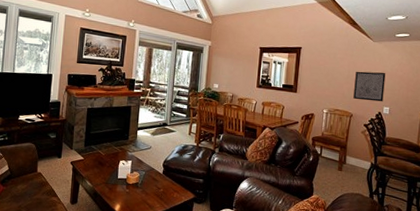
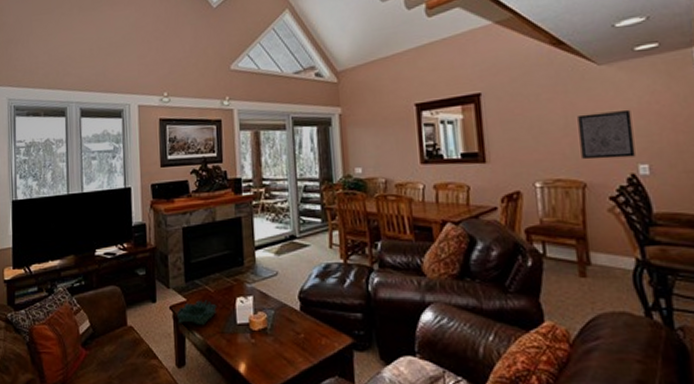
decorative bowl: none [74,159,105,177] -> present [176,300,217,326]

